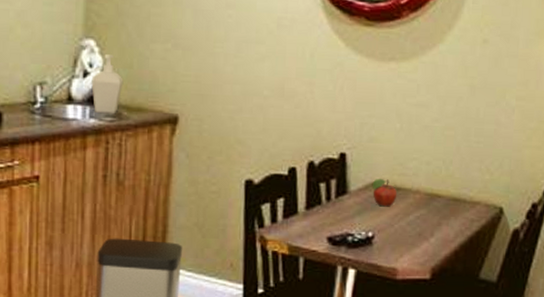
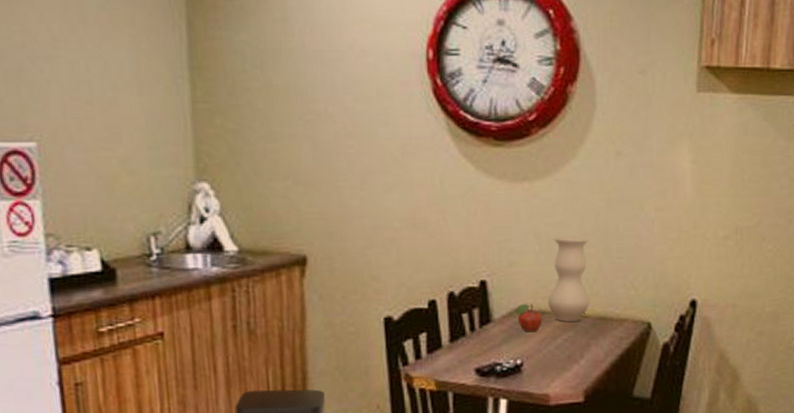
soap bottle: present [91,53,124,115] -> none [209,196,245,261]
vase: none [403,117,450,201] -> present [547,237,590,323]

